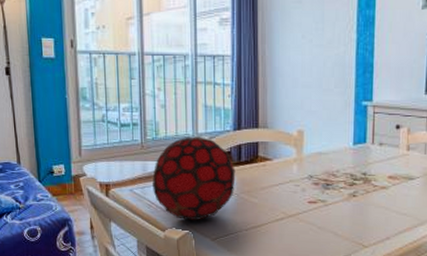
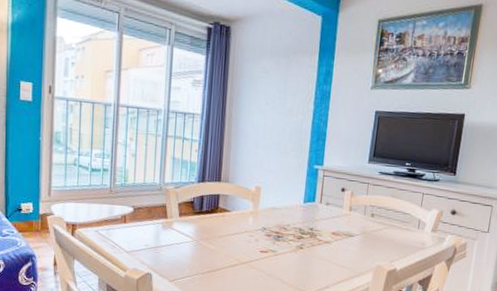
decorative orb: present [152,136,236,221] -> none [117,185,197,263]

